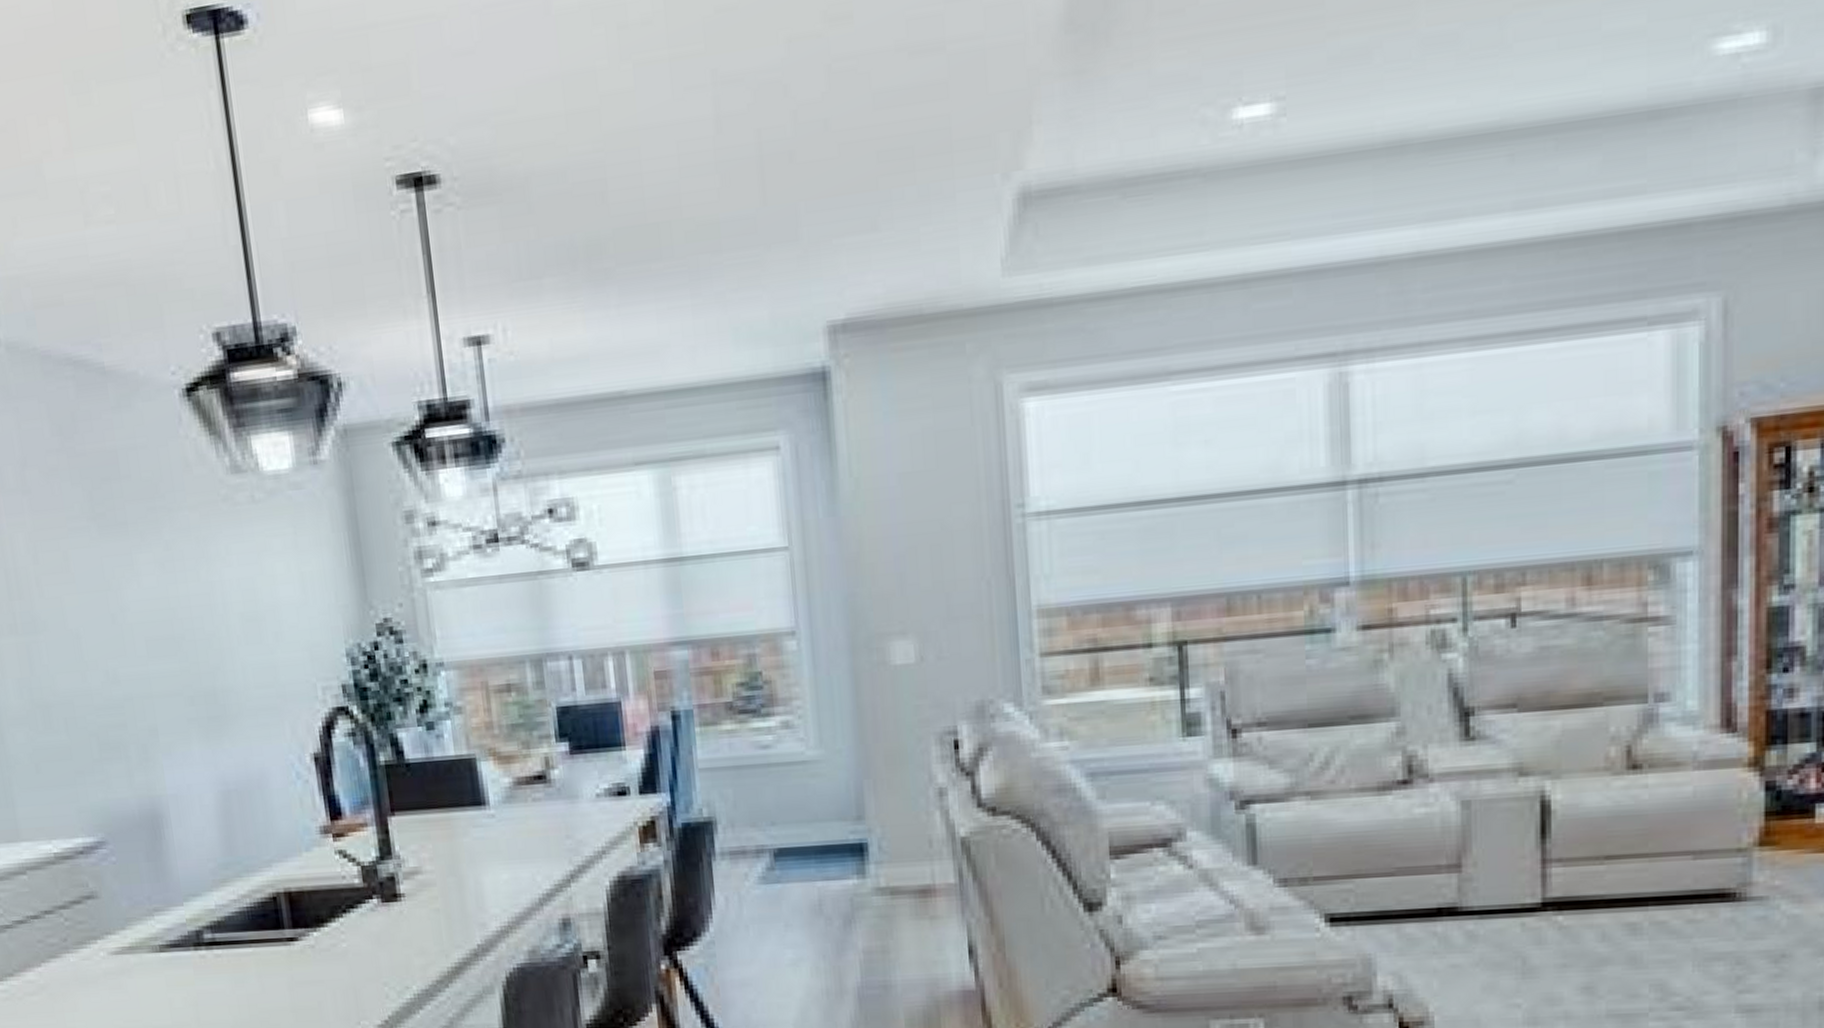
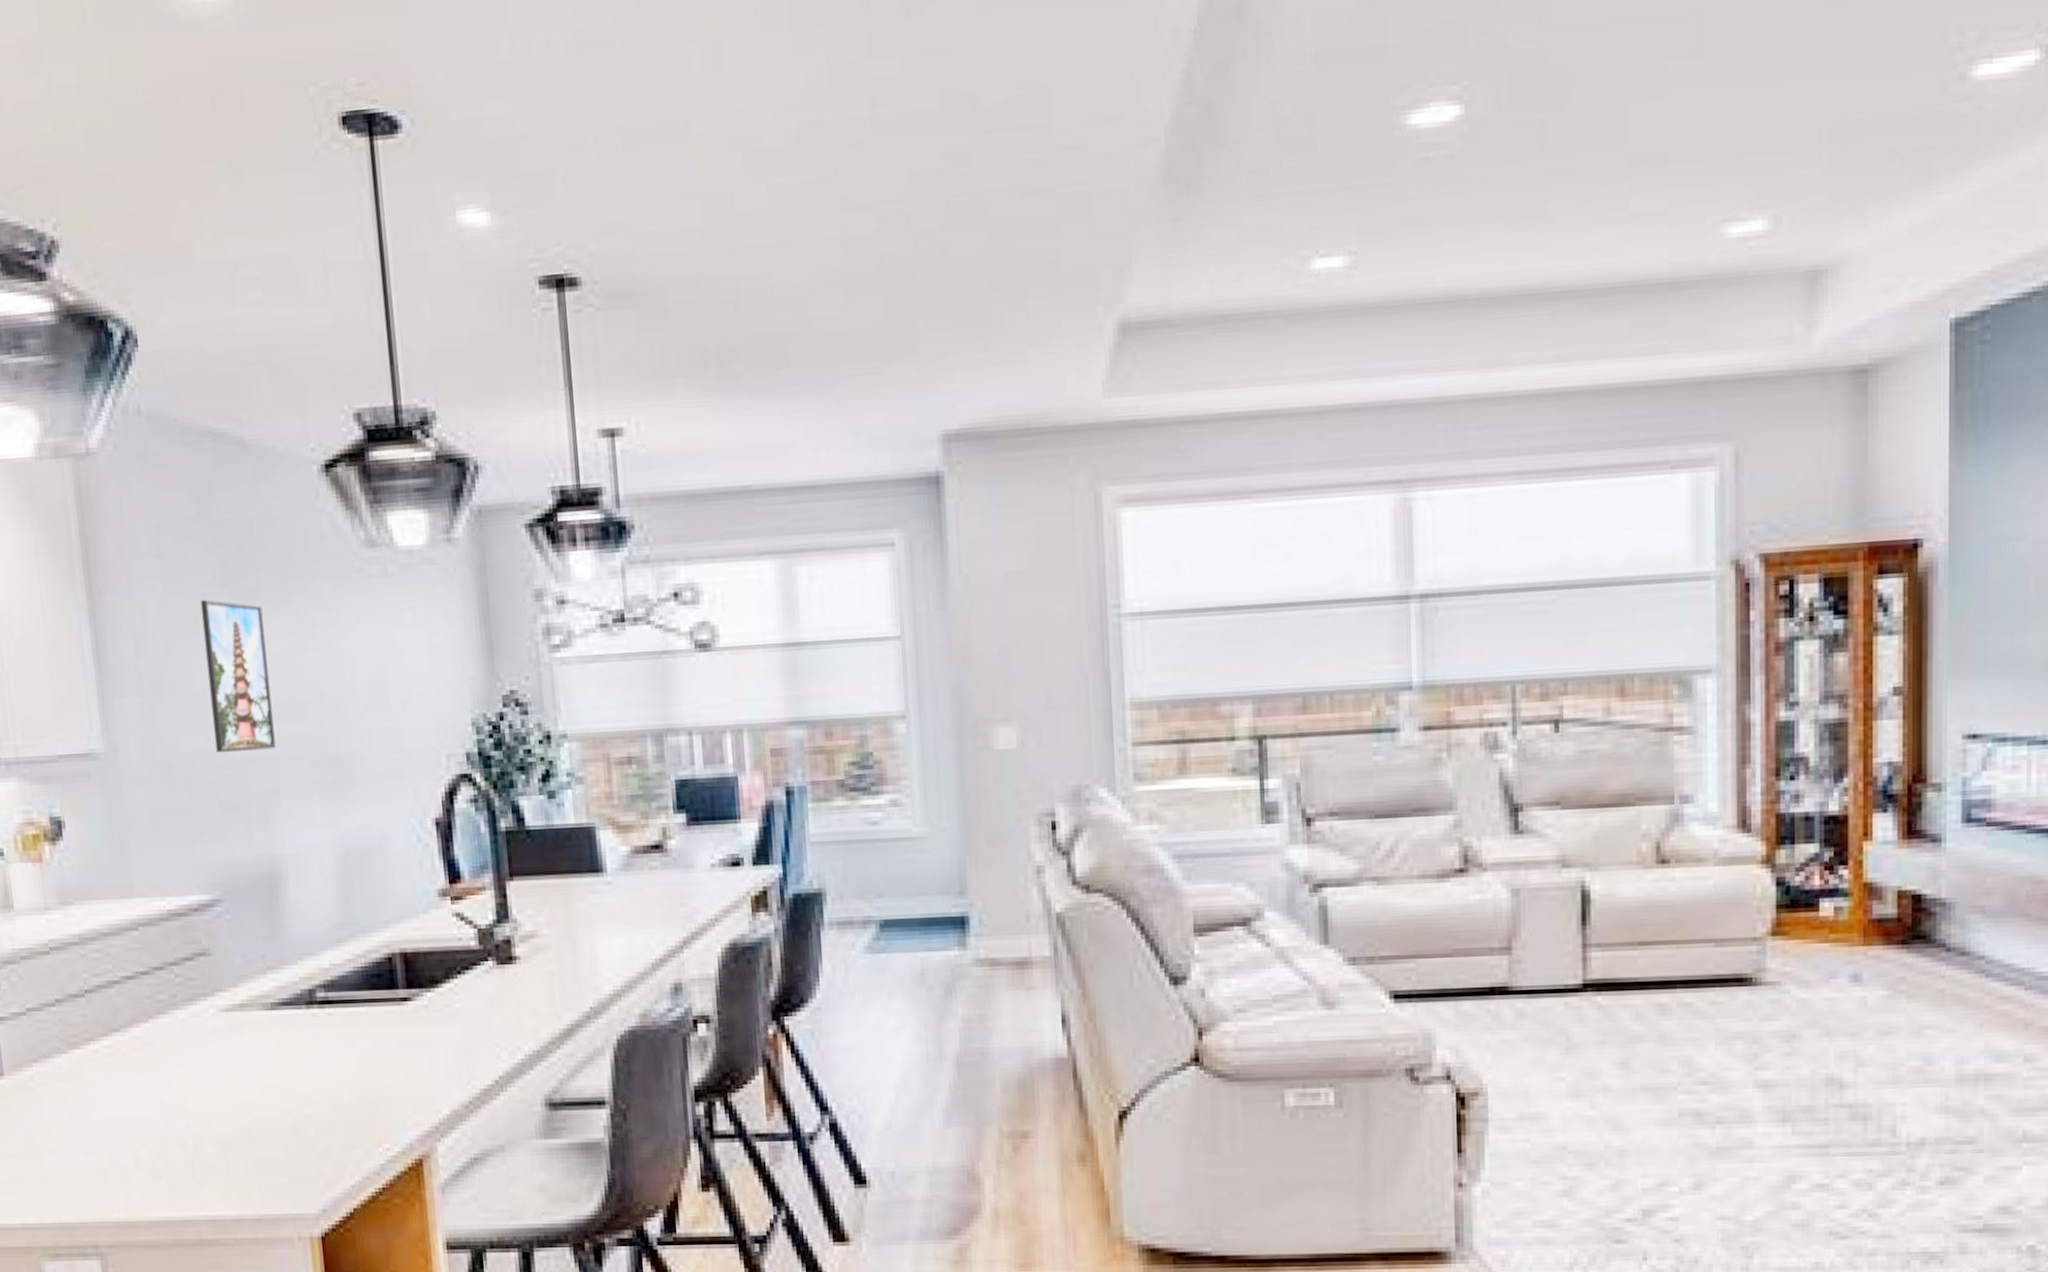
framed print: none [68,534,152,693] -> present [200,599,276,754]

